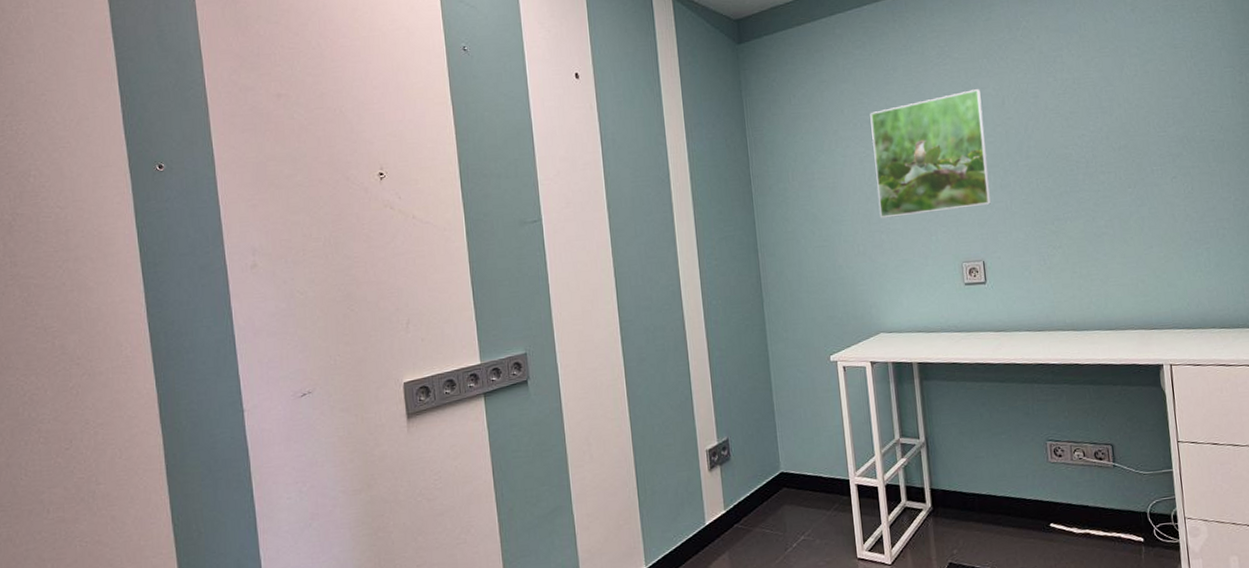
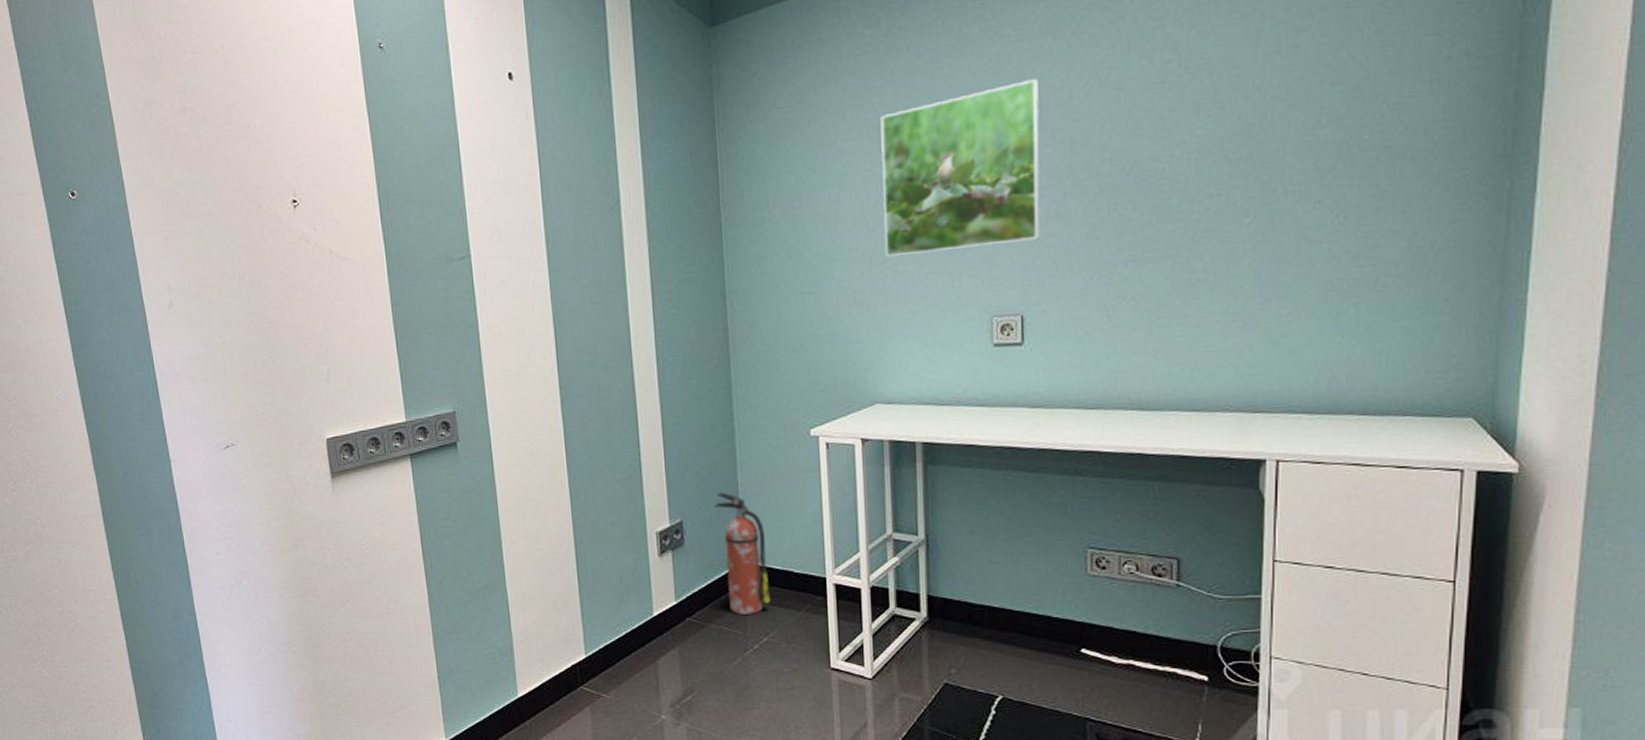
fire extinguisher: none [755,411,805,518] -> present [715,492,771,615]

